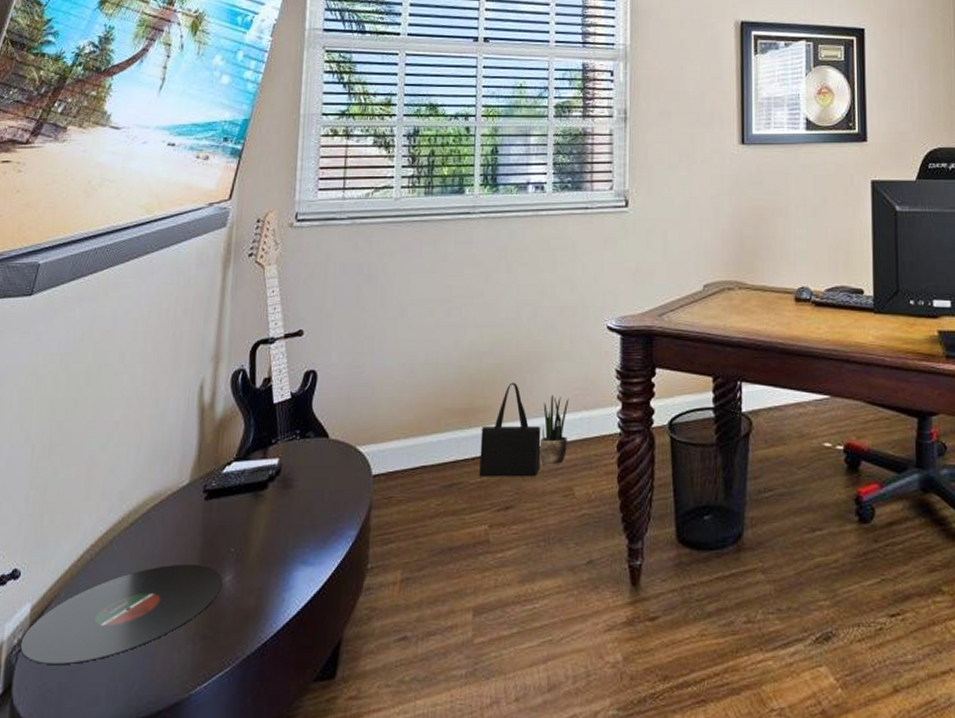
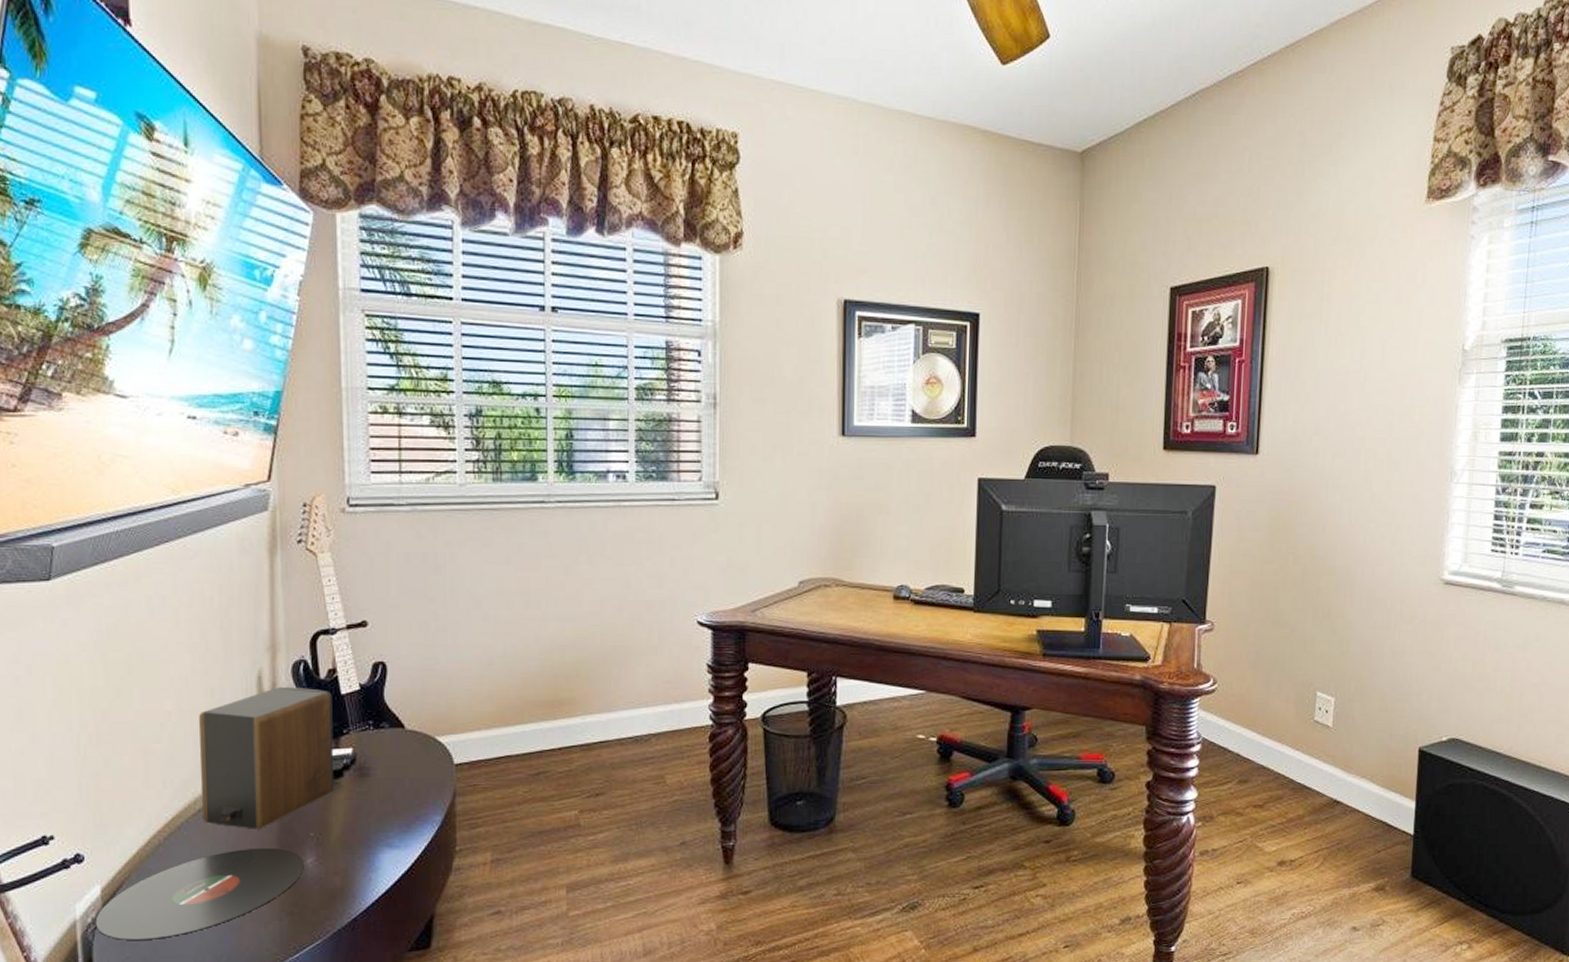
speaker: none [133,396,265,544] -> present [198,686,335,829]
tote bag: present [479,382,541,477] -> none [567,675,630,766]
potted plant: present [539,395,569,465] -> none [629,688,659,755]

